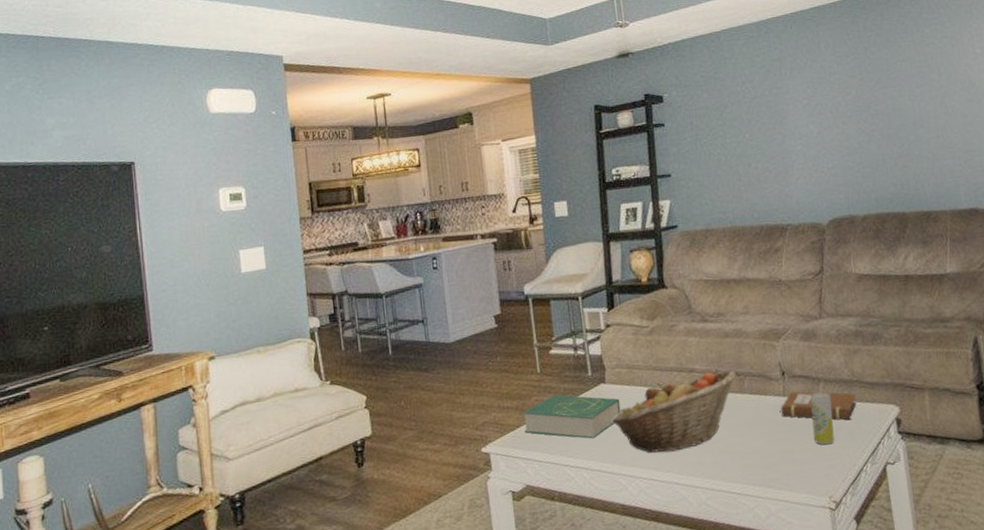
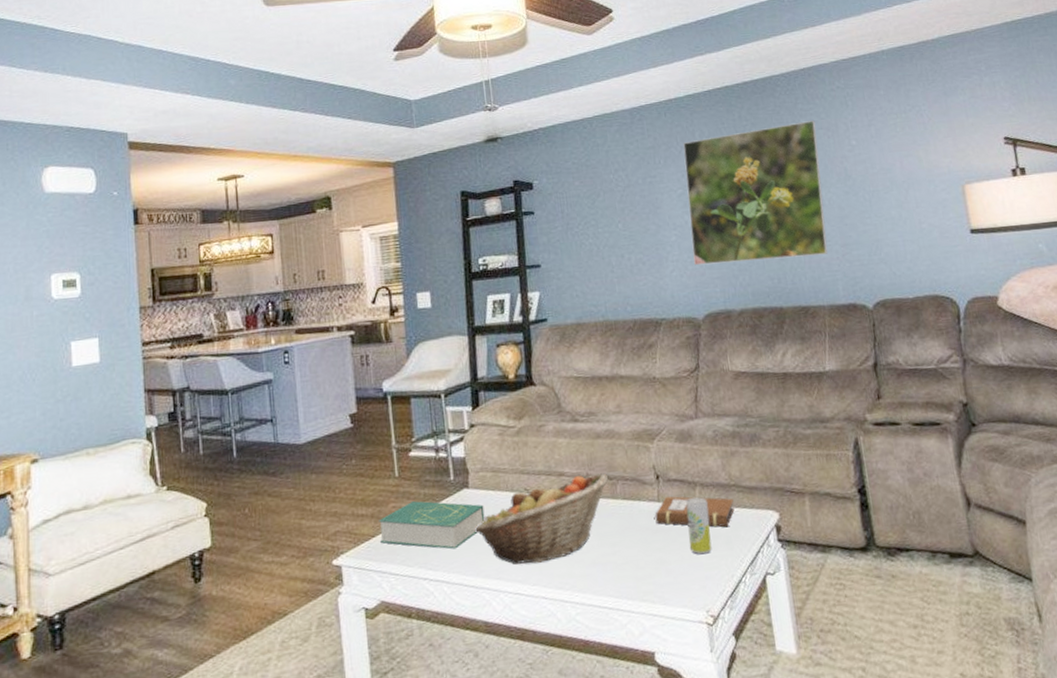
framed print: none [809,30,951,174] -> present [683,120,828,266]

